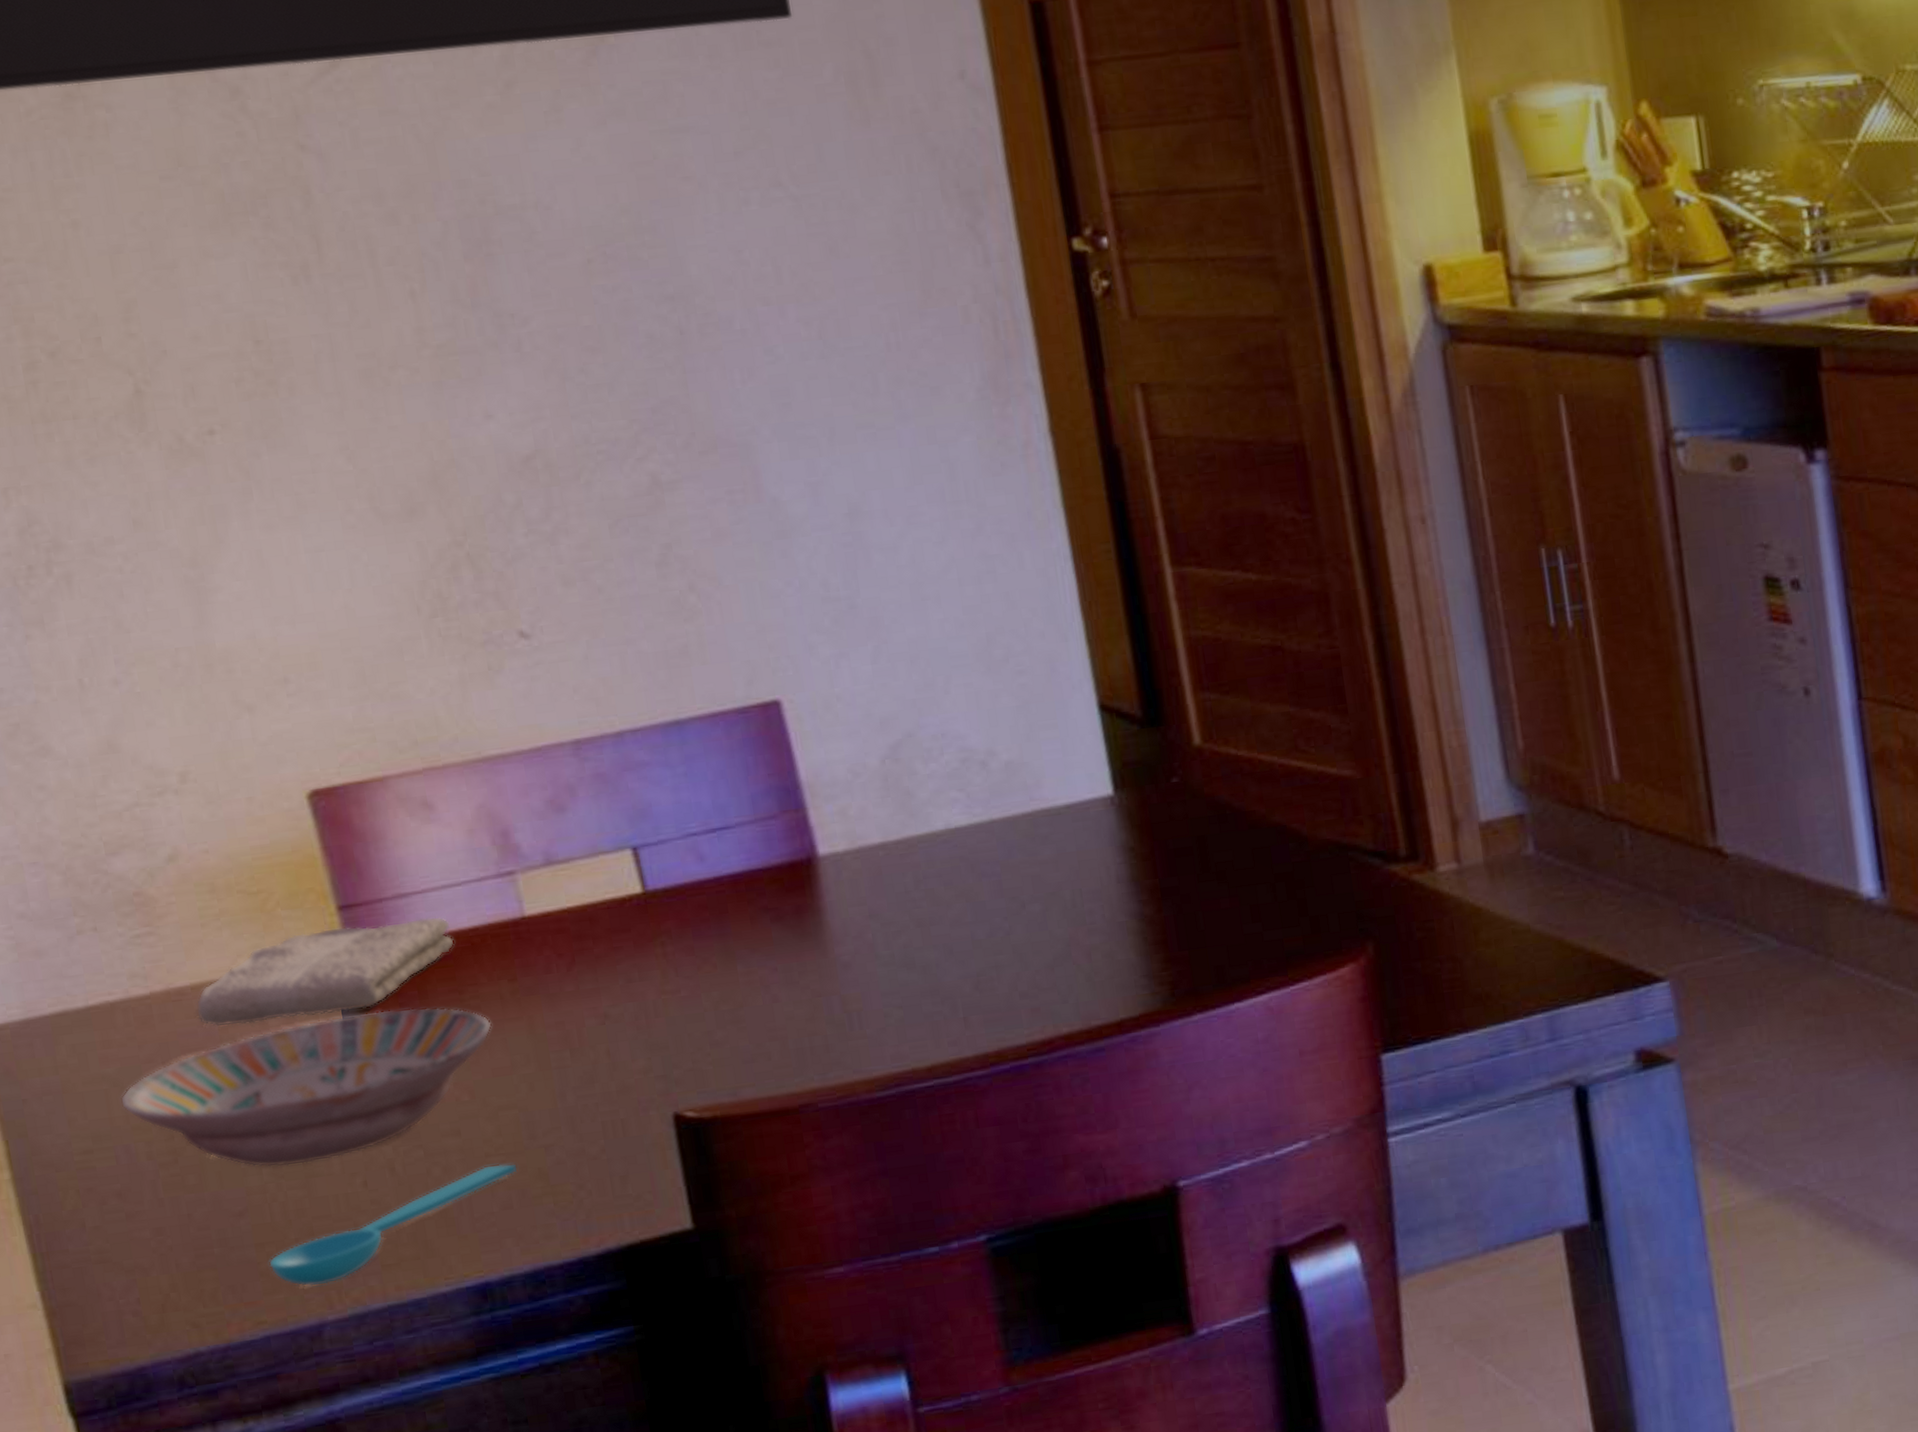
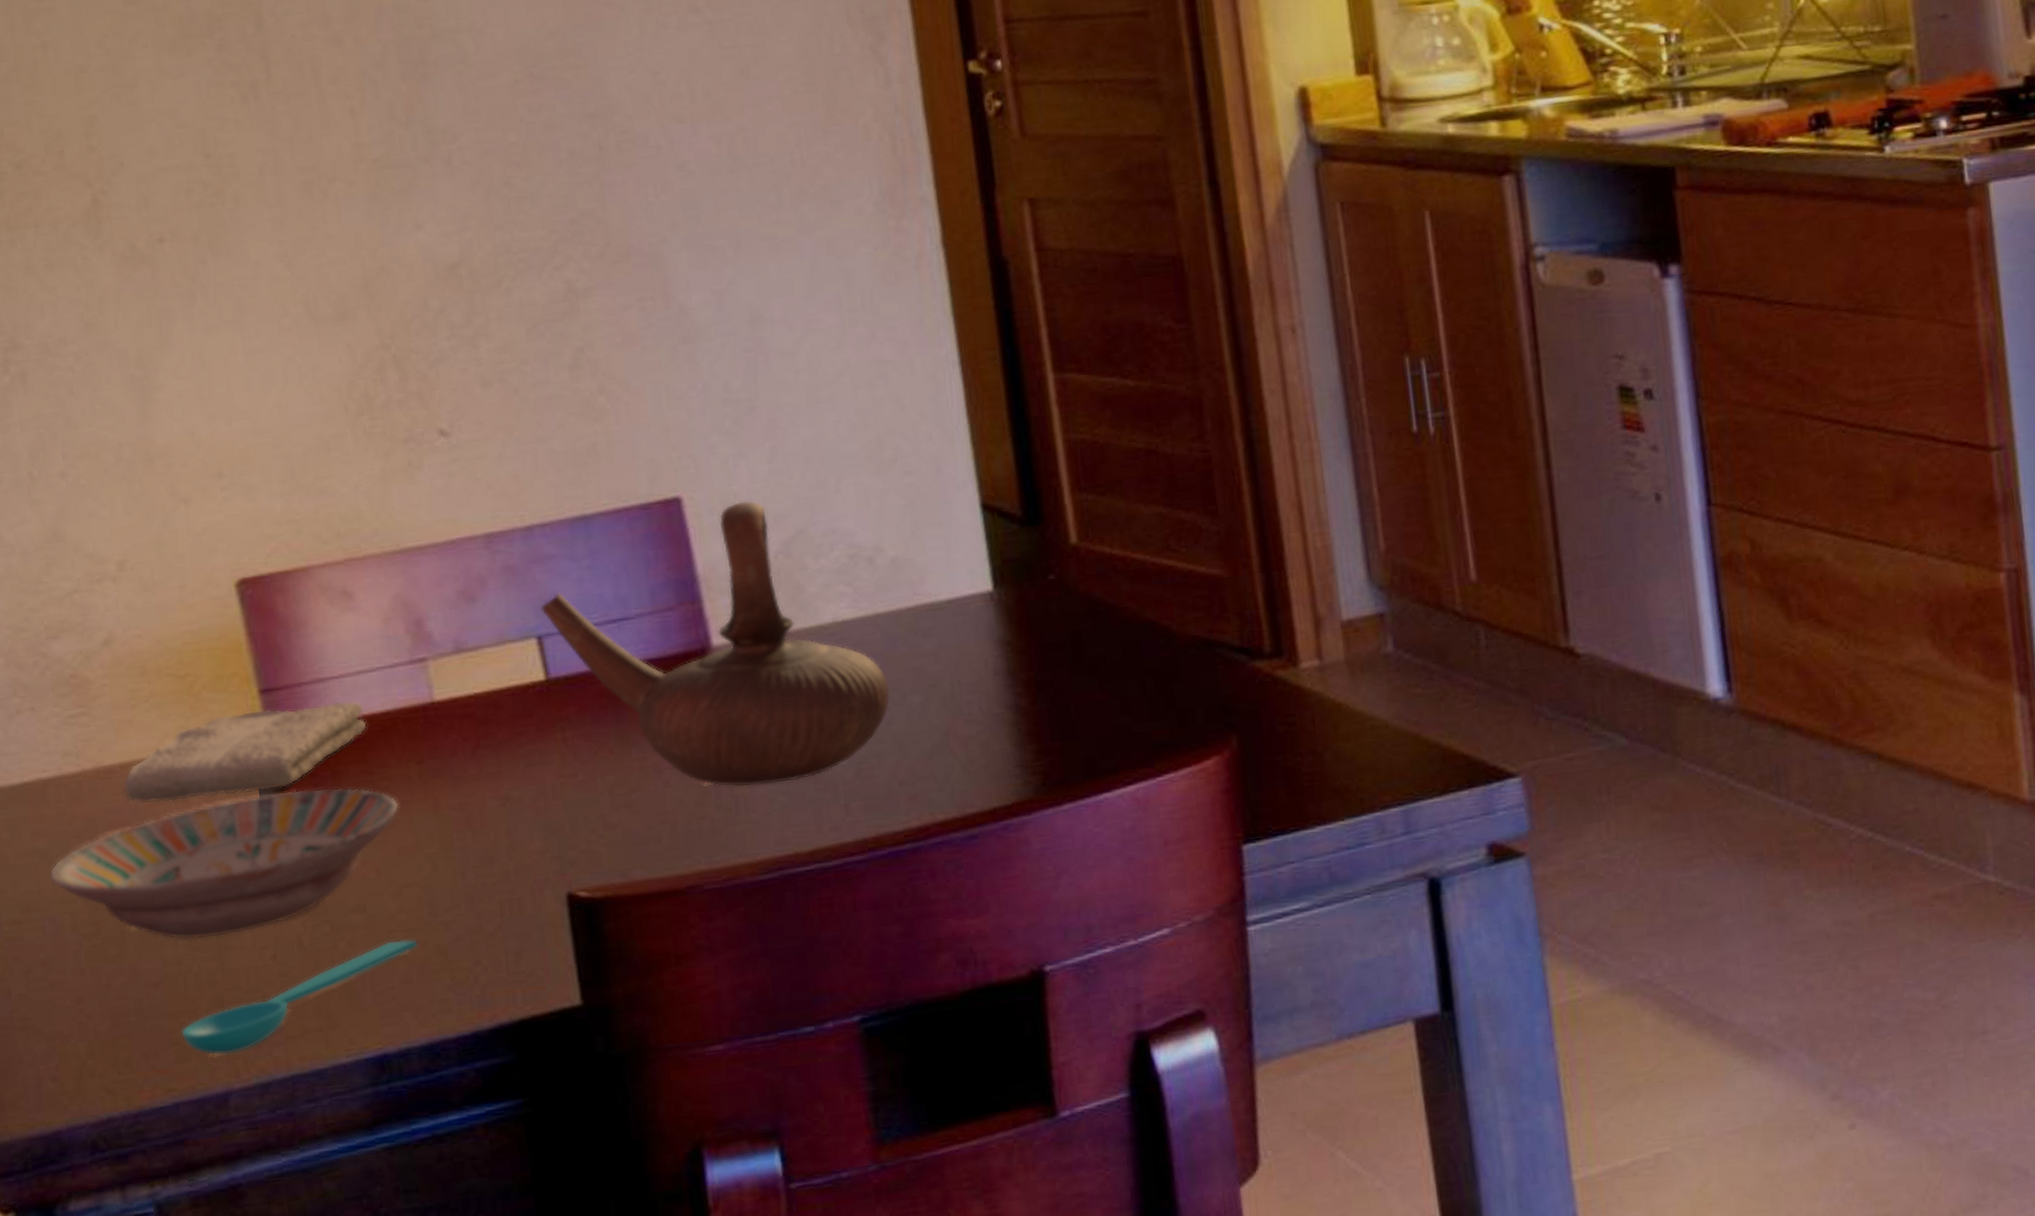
teapot: none [635,702,1009,1002] -> present [540,500,891,788]

